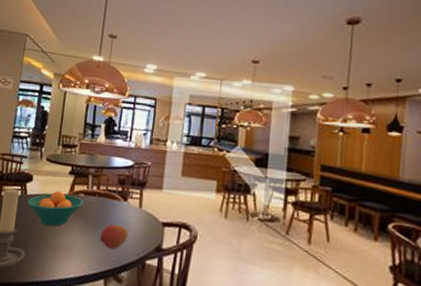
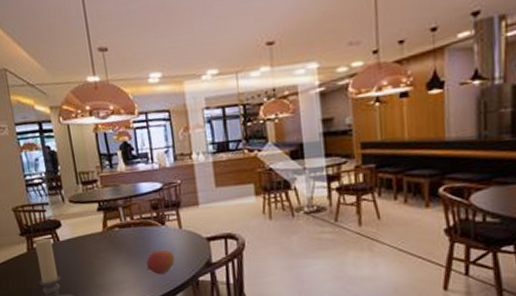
fruit bowl: present [27,190,84,226] -> none [62,229,121,267]

